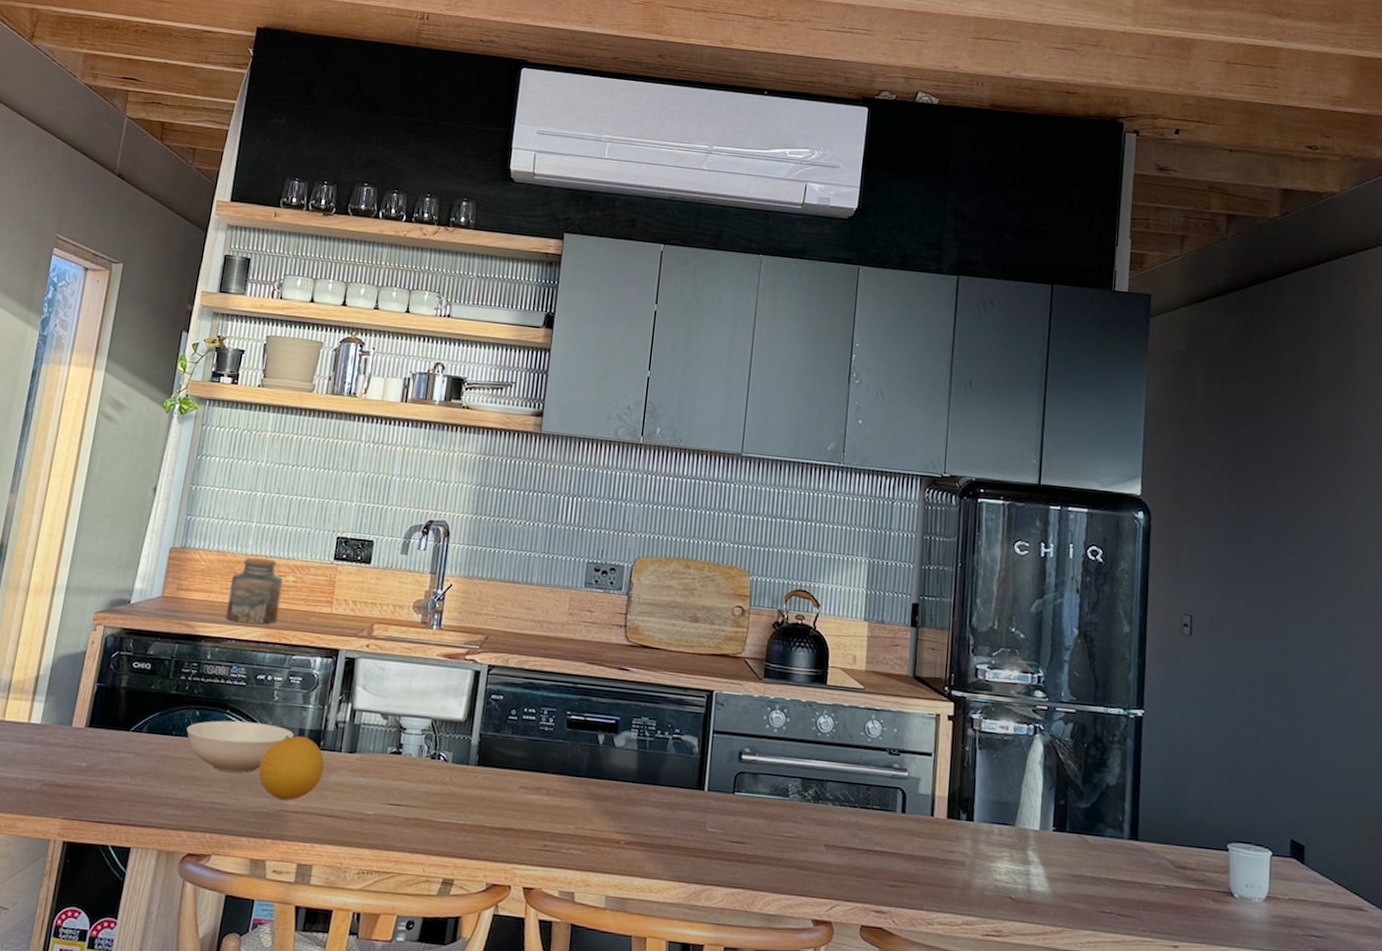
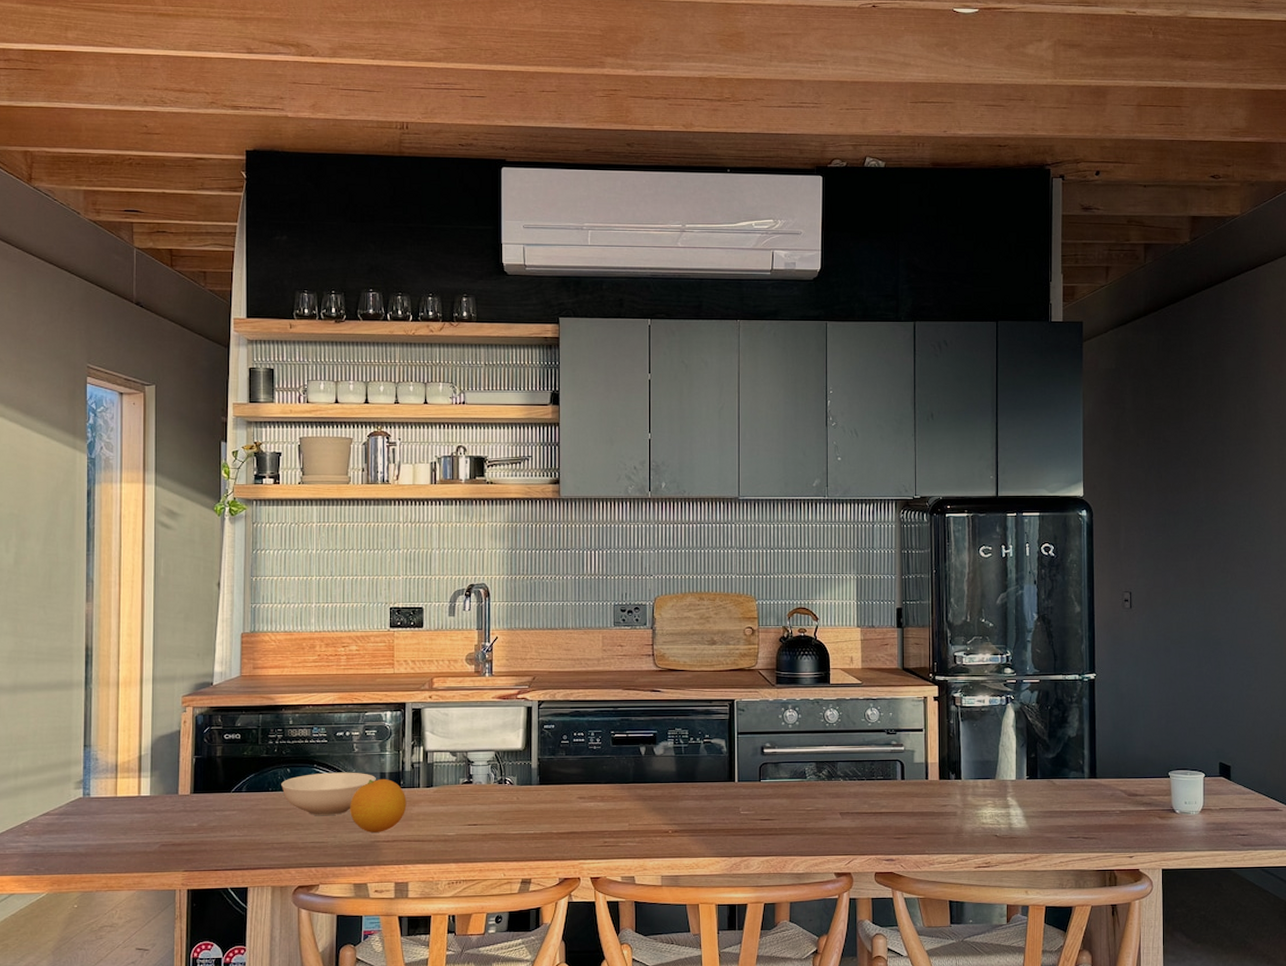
jar: present [225,557,284,625] -> none [300,633,348,690]

